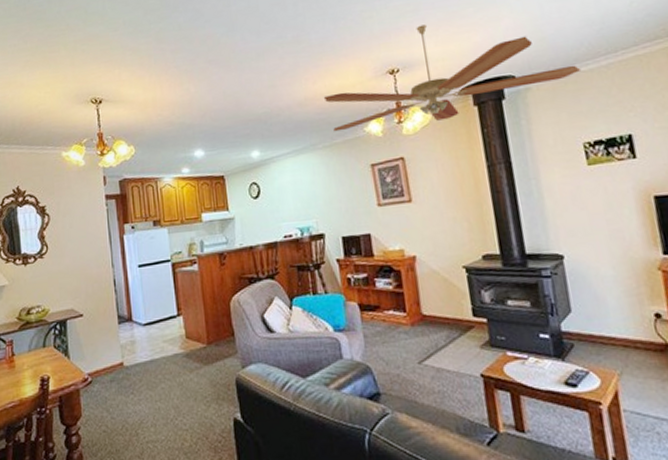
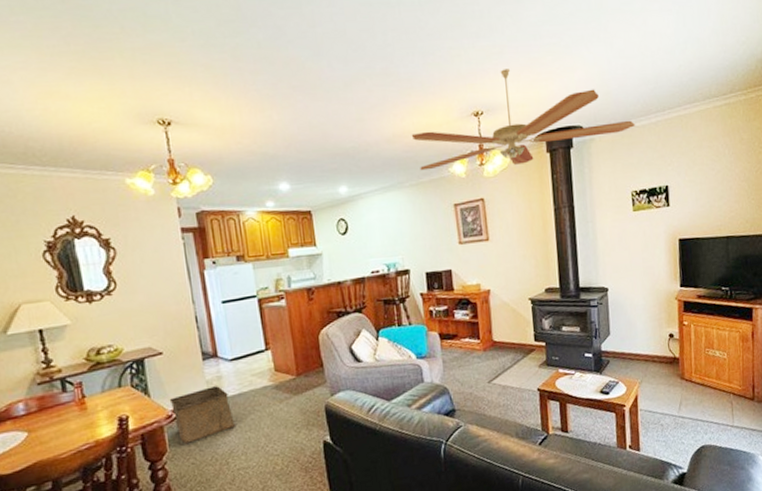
storage bin: none [86,351,146,411] -> present [169,386,235,445]

